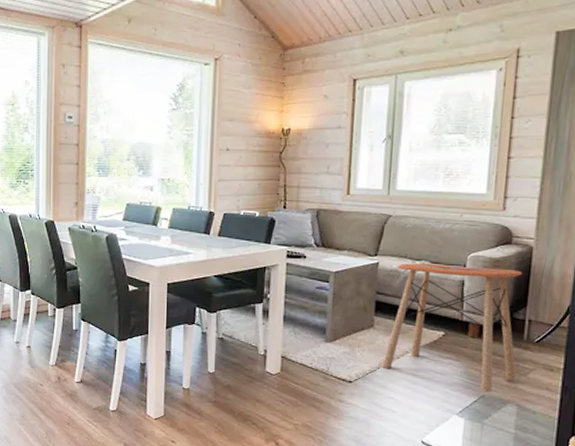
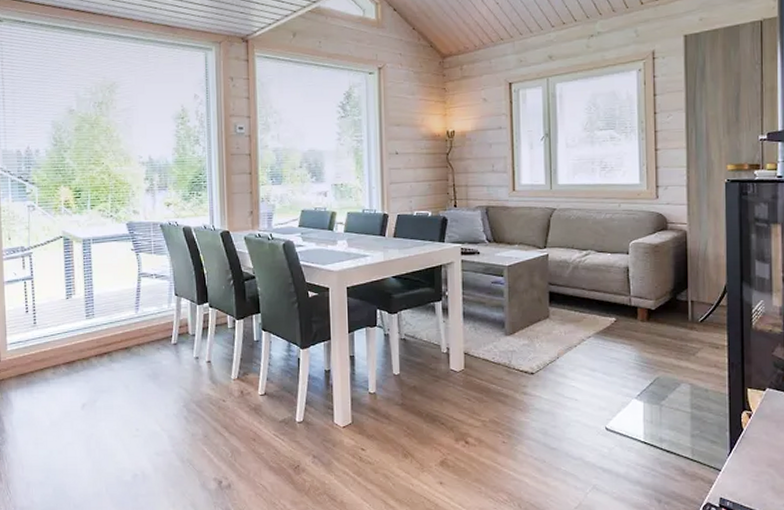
side table: present [382,263,523,392] -> none [561,252,687,374]

